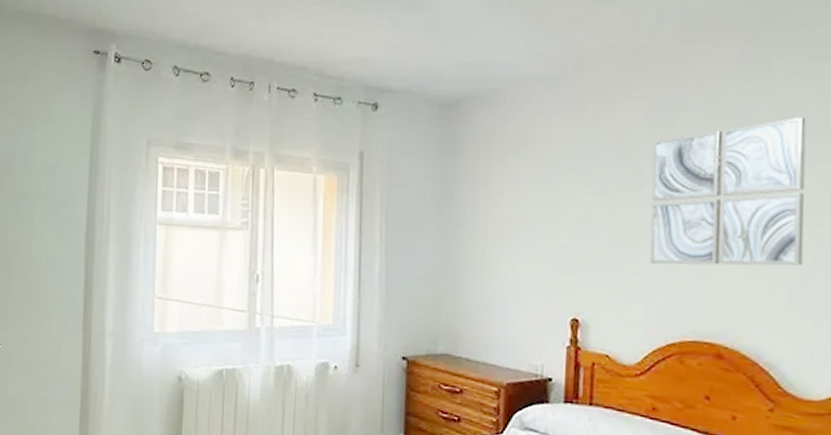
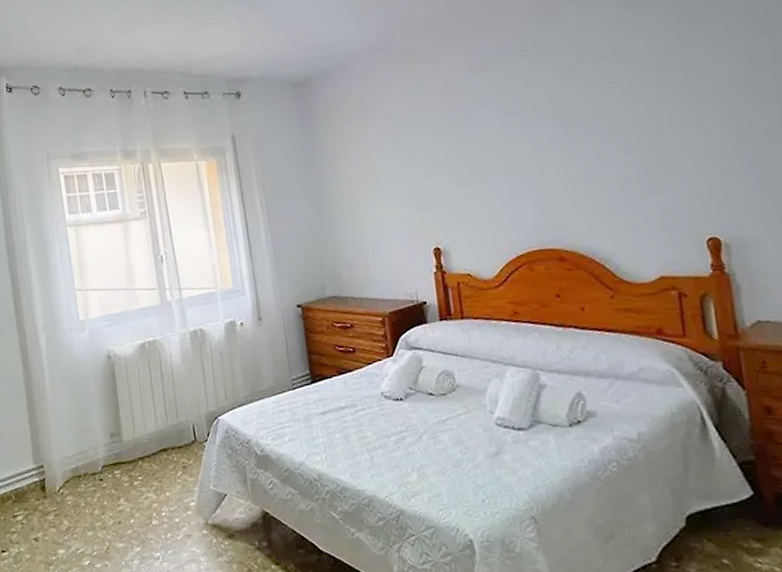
wall art: present [650,116,807,266] -> none [477,46,617,191]

